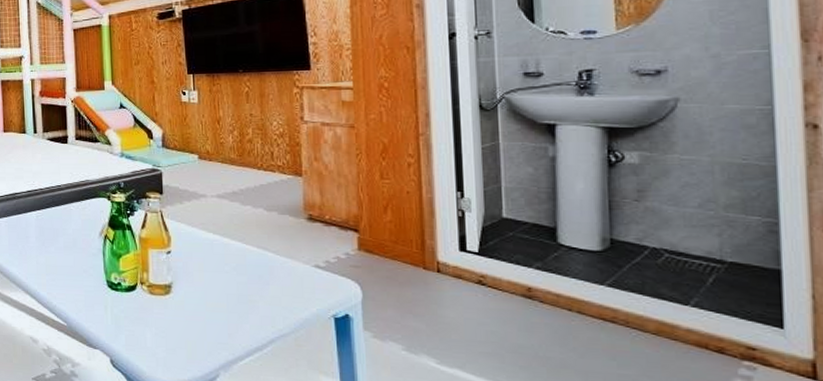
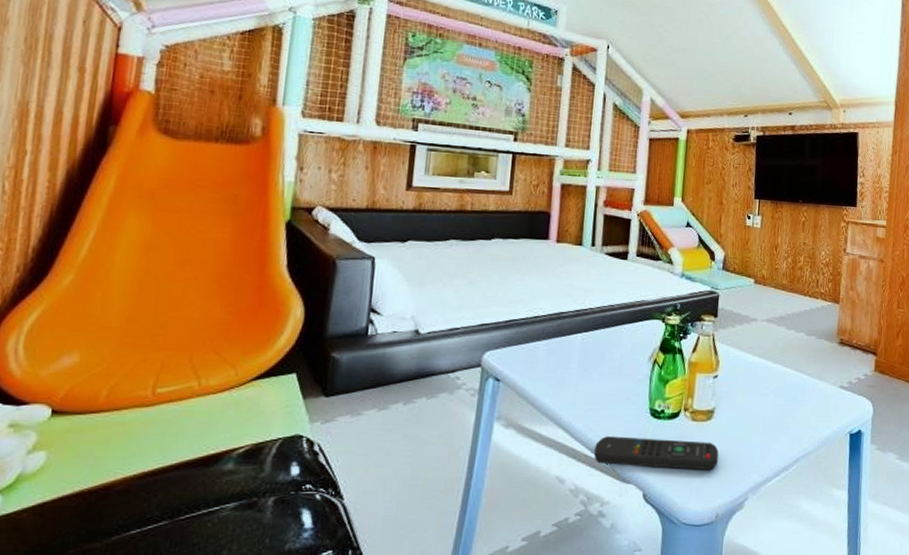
remote control: none [60,304,182,344] -> present [594,436,719,471]

